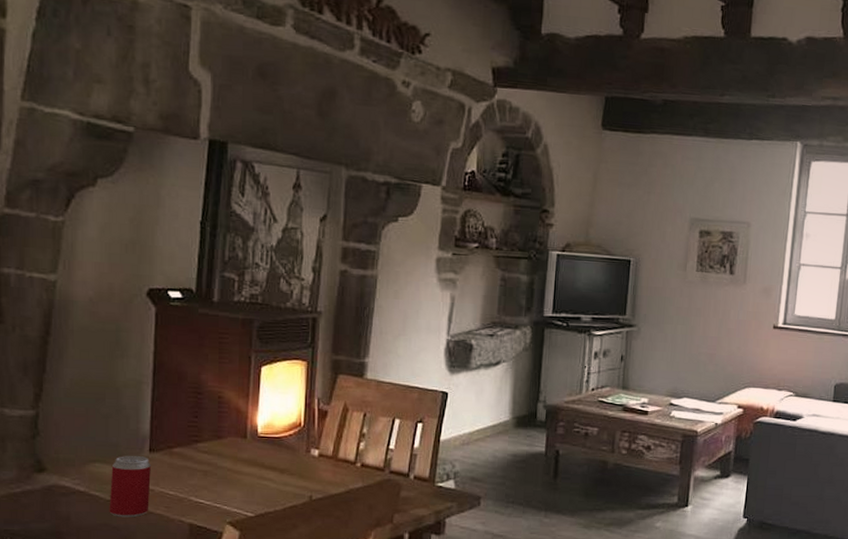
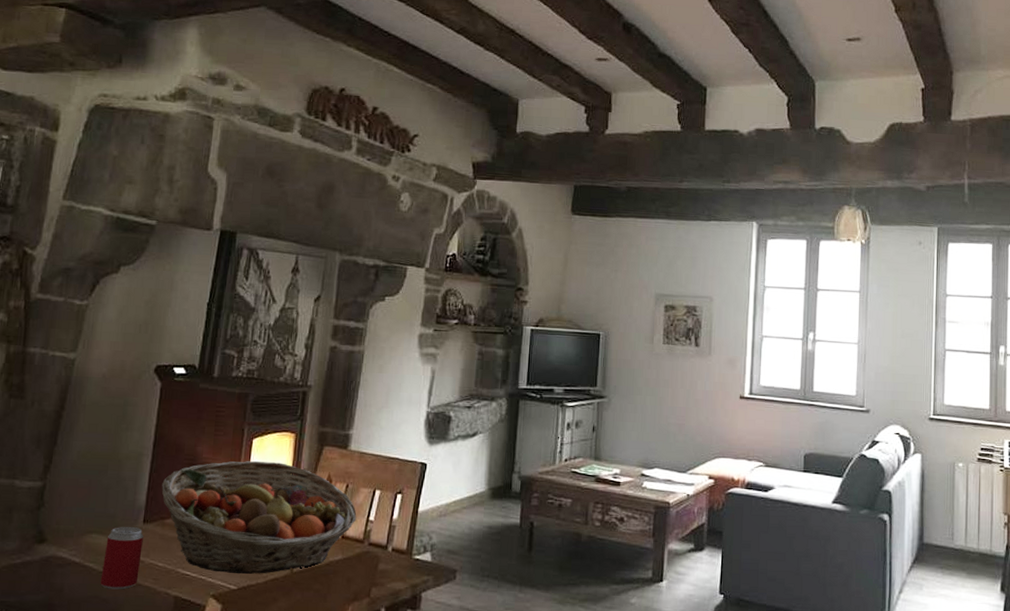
fruit basket: none [166,389,376,502] -> present [161,461,357,574]

